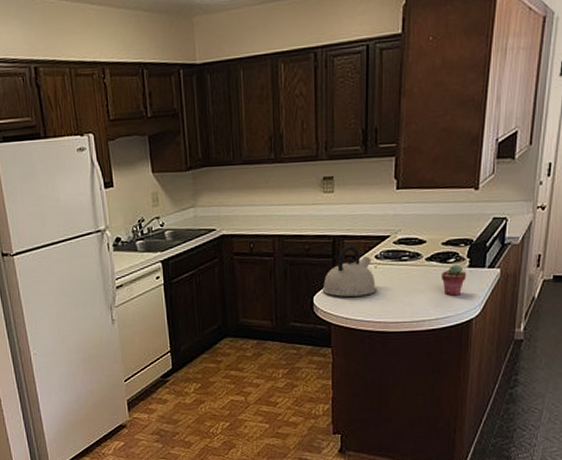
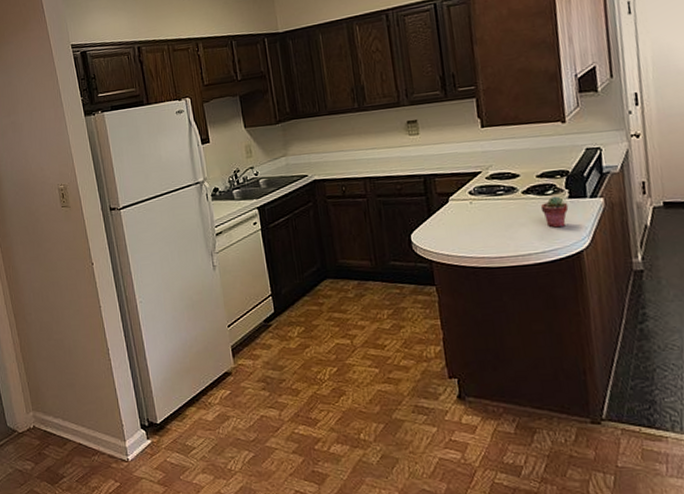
kettle: present [322,244,377,297] -> none [418,182,476,234]

